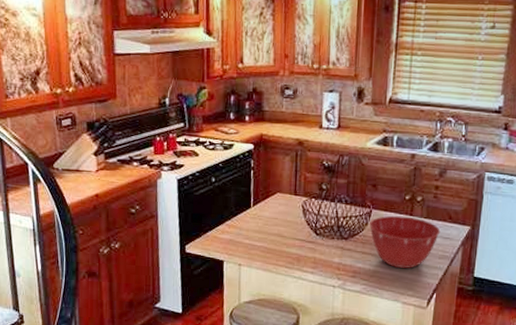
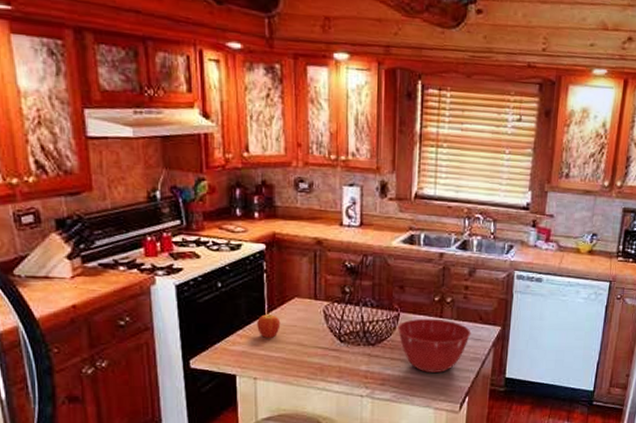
fruit: none [243,206,264,229] -> present [257,313,281,338]

